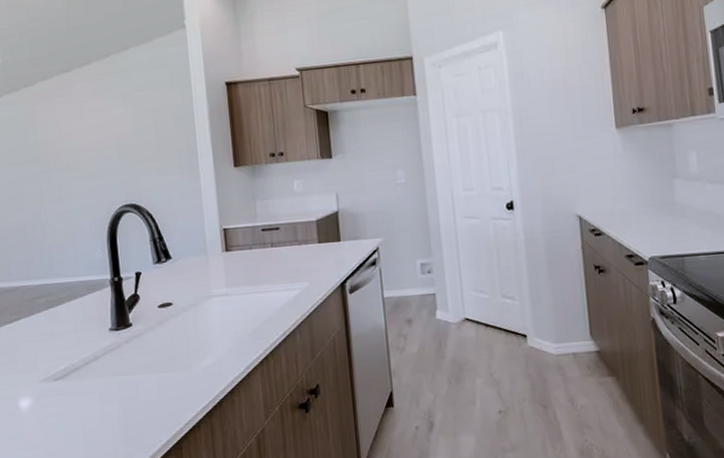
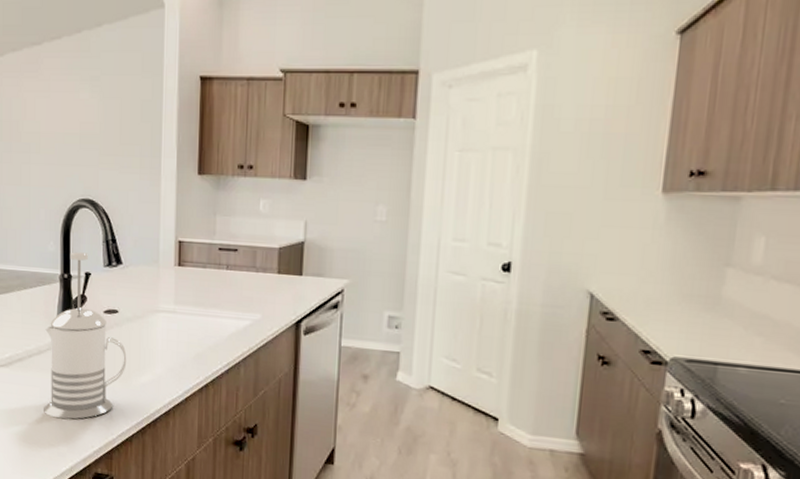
french press: none [100,254,186,421] -> present [43,252,127,420]

